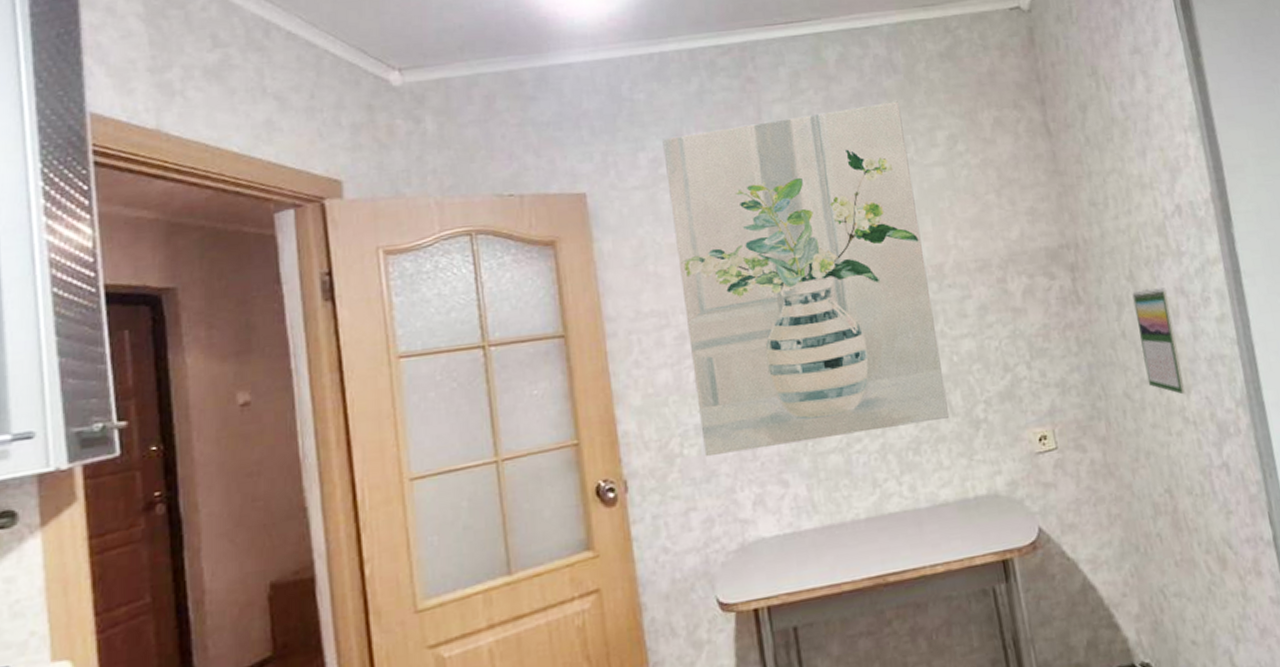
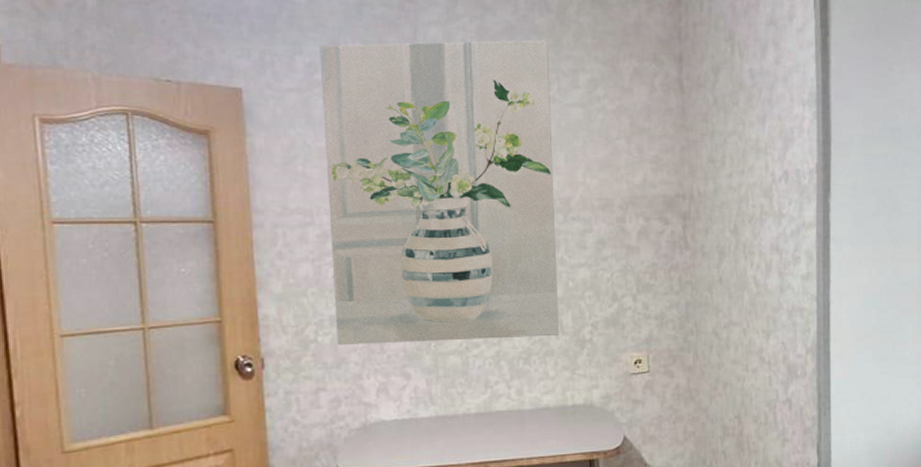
calendar: present [1132,287,1186,395] -> none [734,242,766,338]

